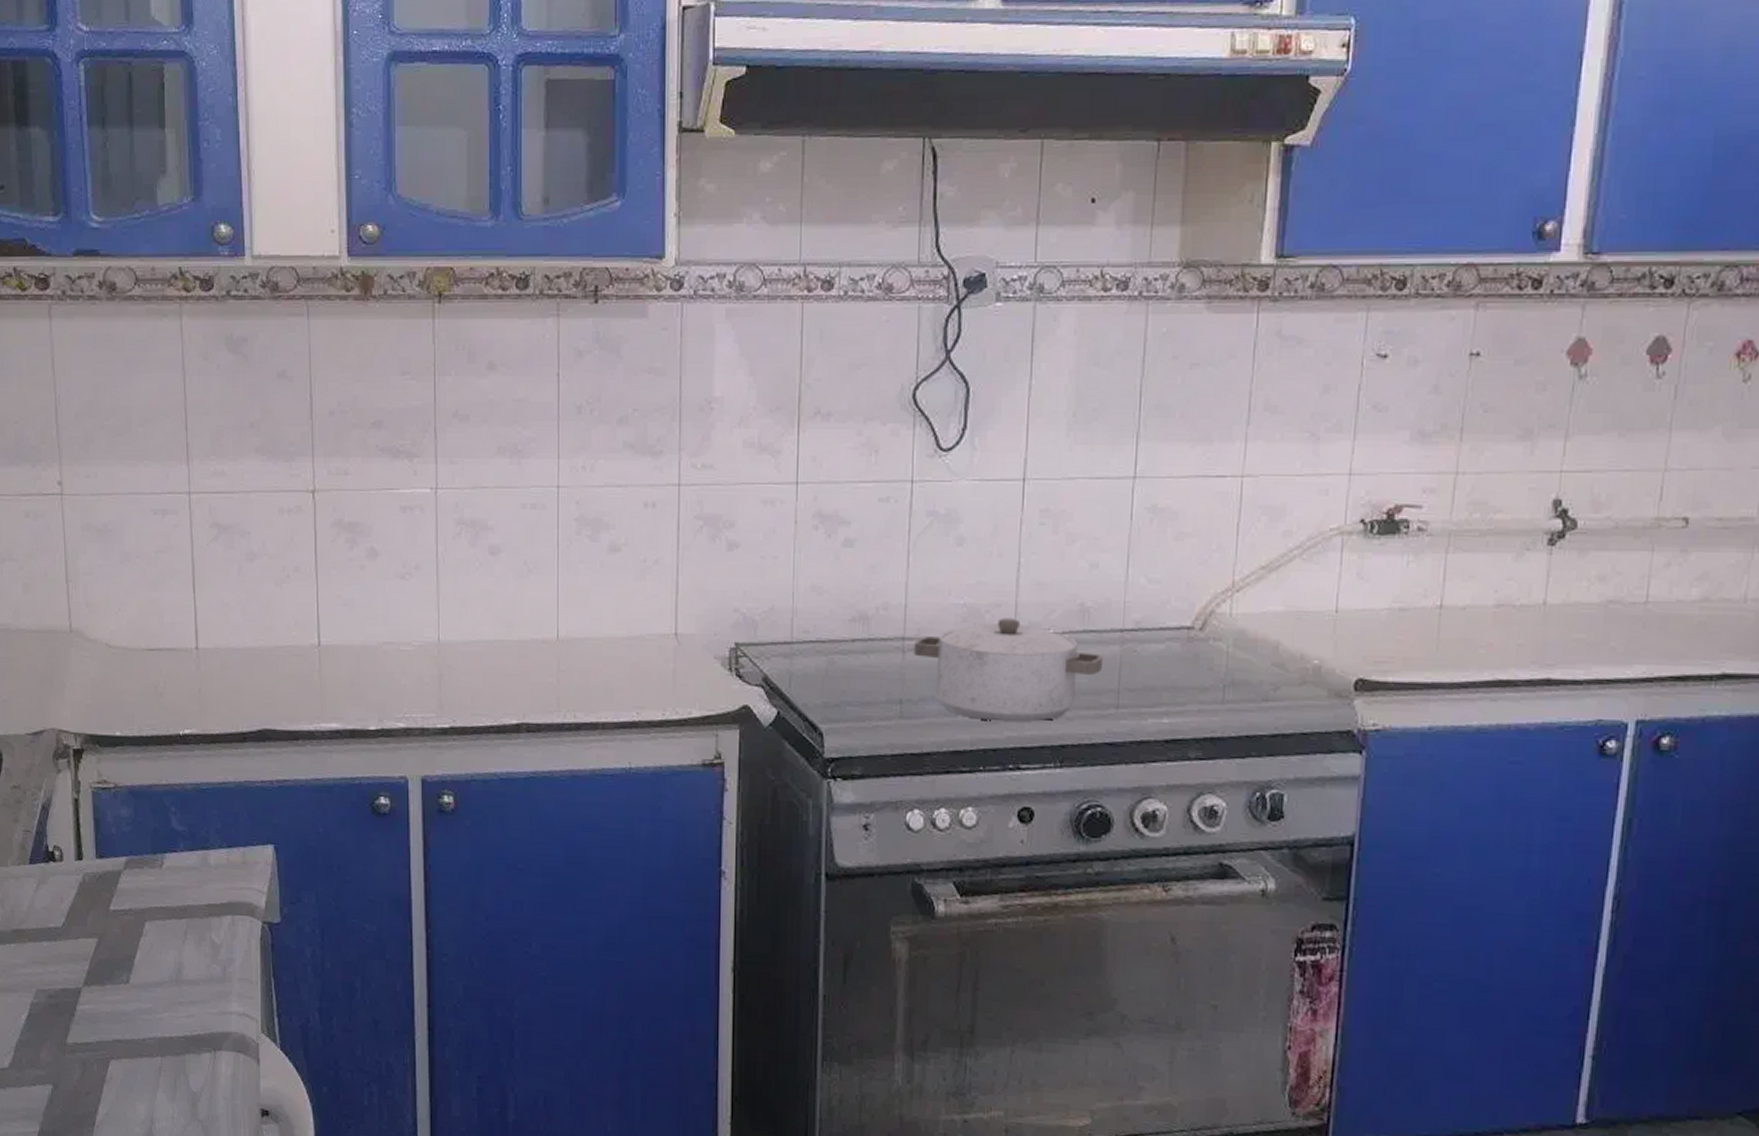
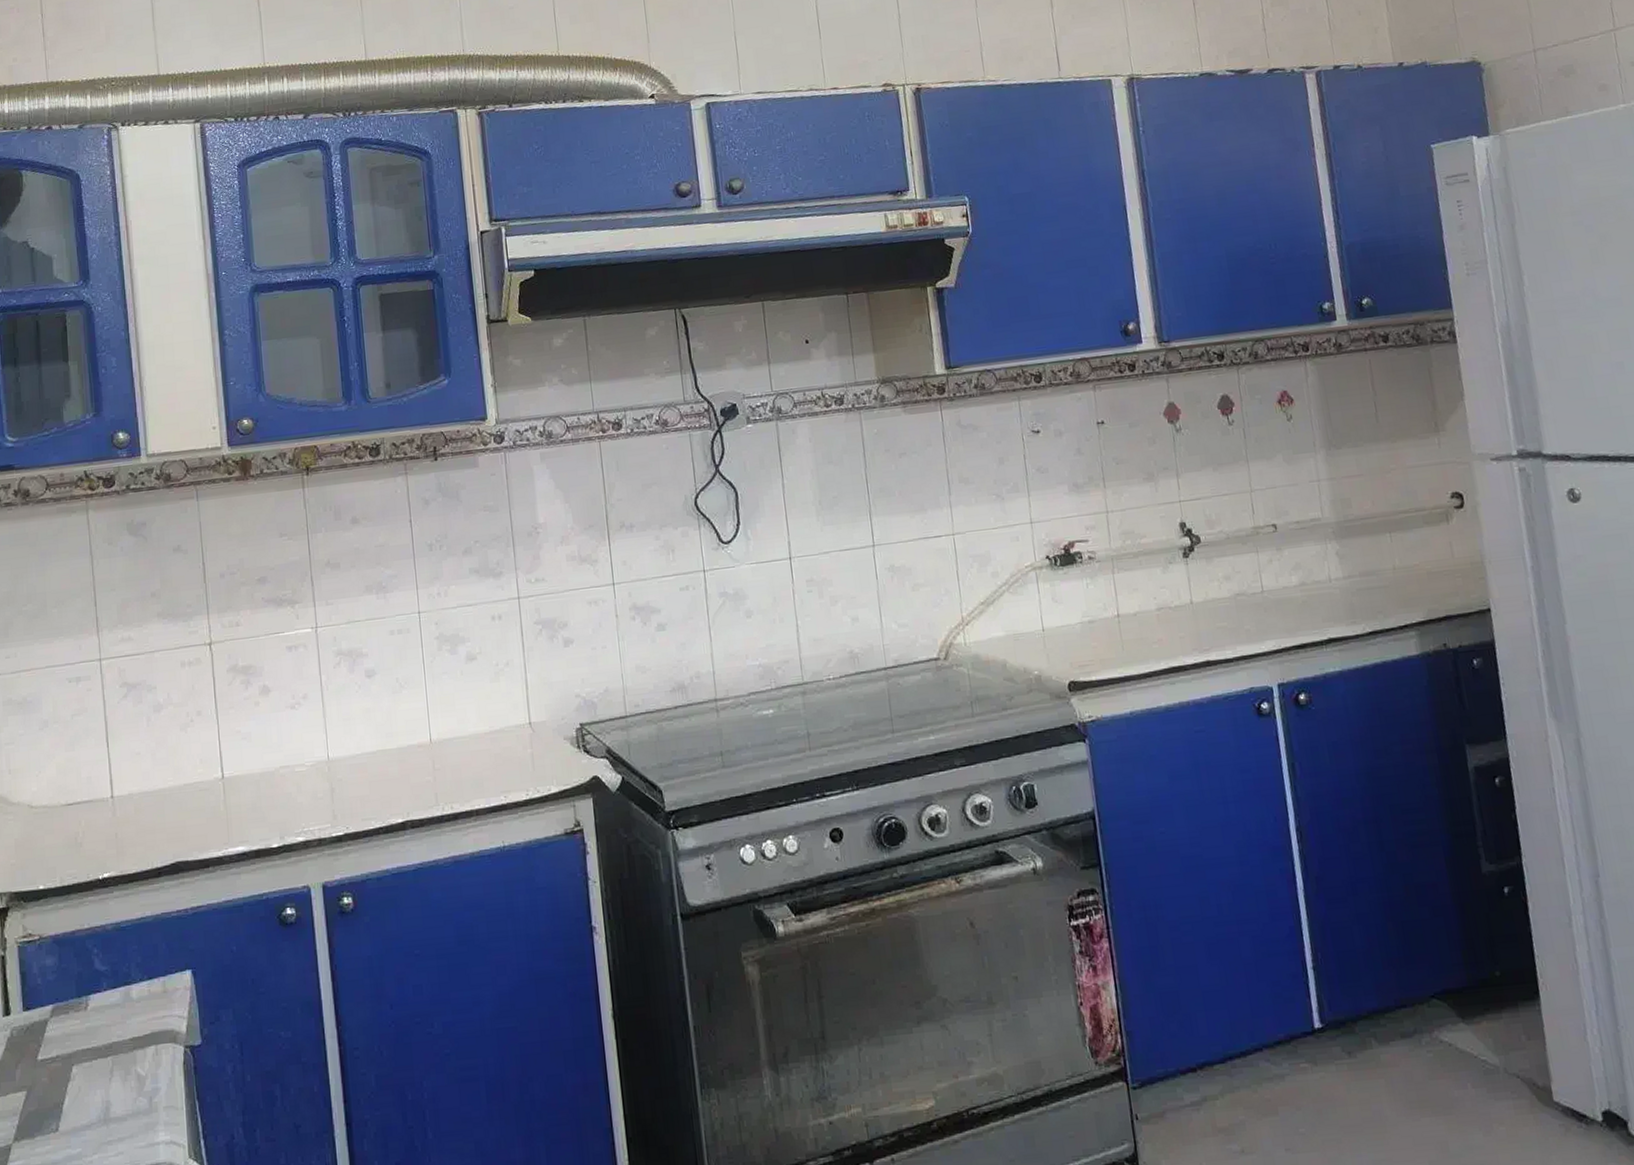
cooking pot: present [913,617,1104,723] -> none [724,670,876,760]

